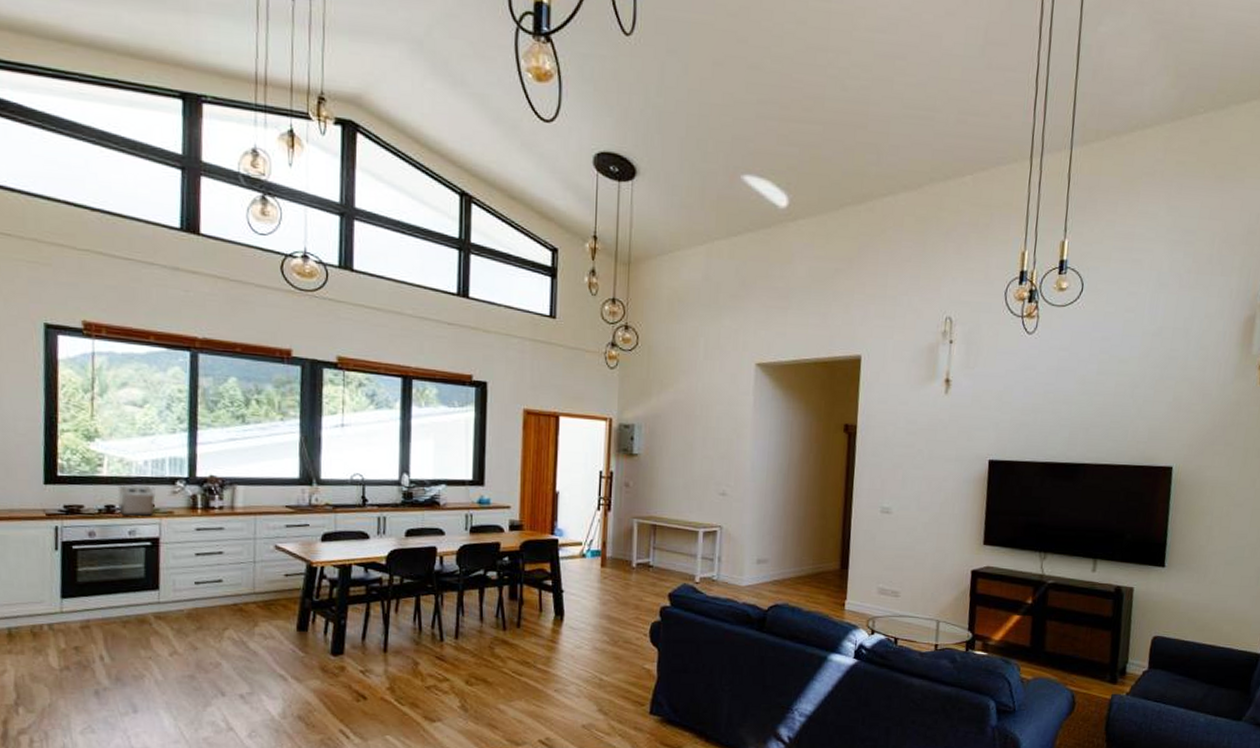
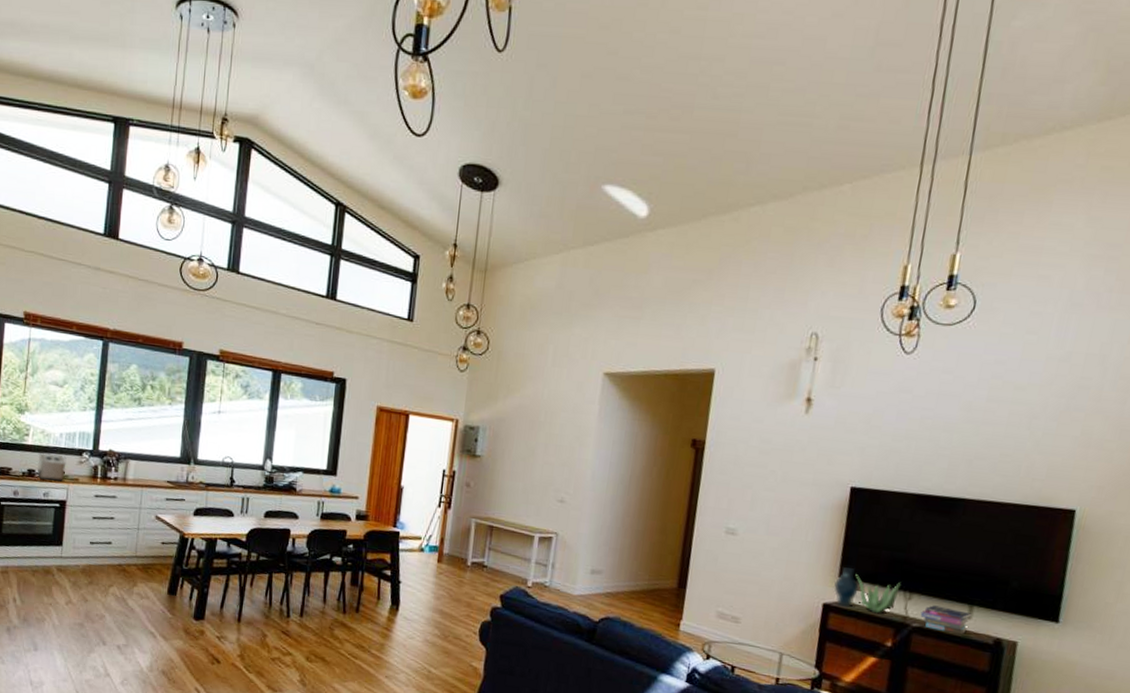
vase: none [980,534,1001,573] -> present [834,567,859,608]
plant: none [997,541,1037,575] -> present [855,574,901,614]
books: none [1054,562,1096,587] -> present [920,605,972,635]

